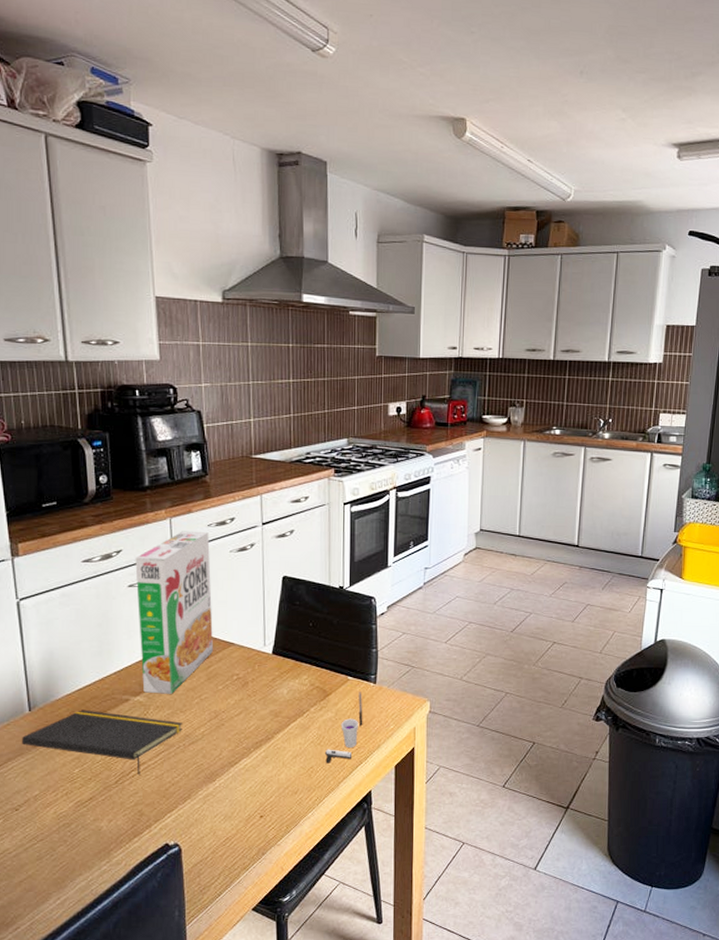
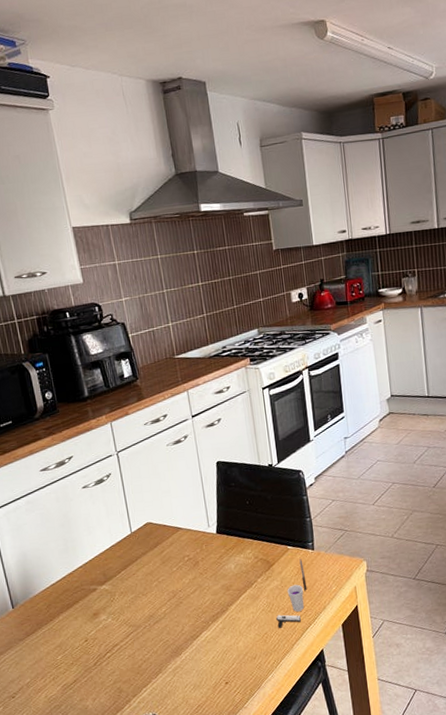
notepad: present [21,710,182,775] -> none [9,602,146,656]
cereal box: present [135,531,214,694] -> none [85,430,165,581]

